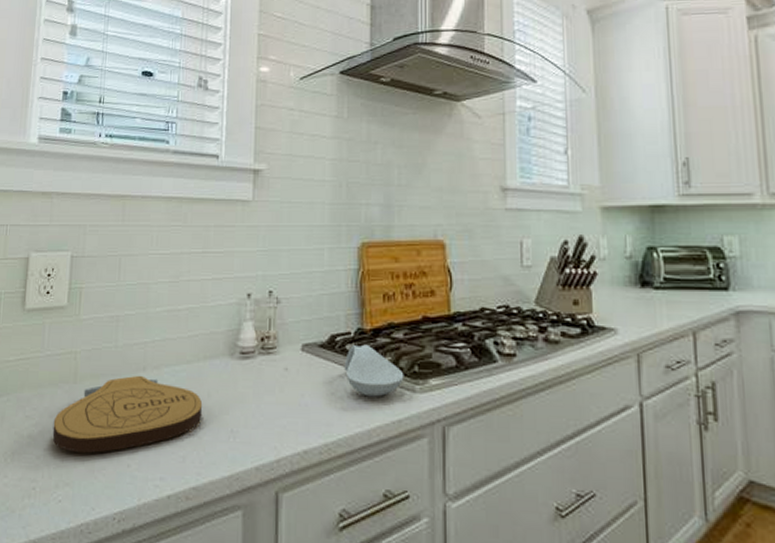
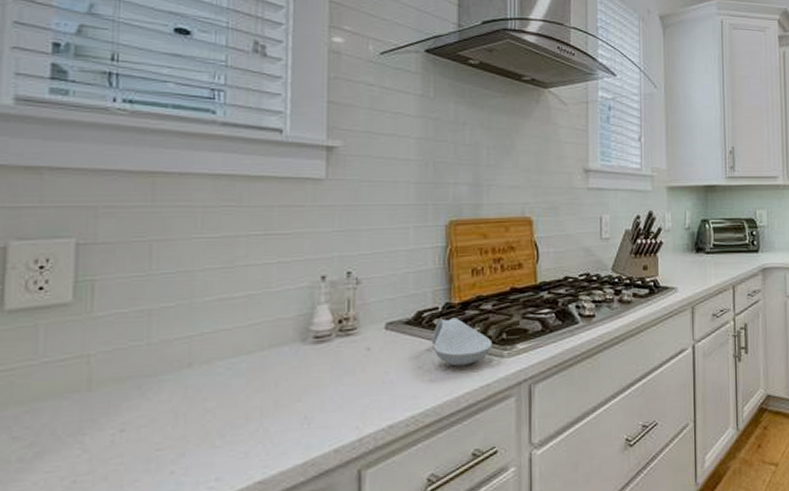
cutting board: present [52,375,203,453] -> none [57,372,269,469]

